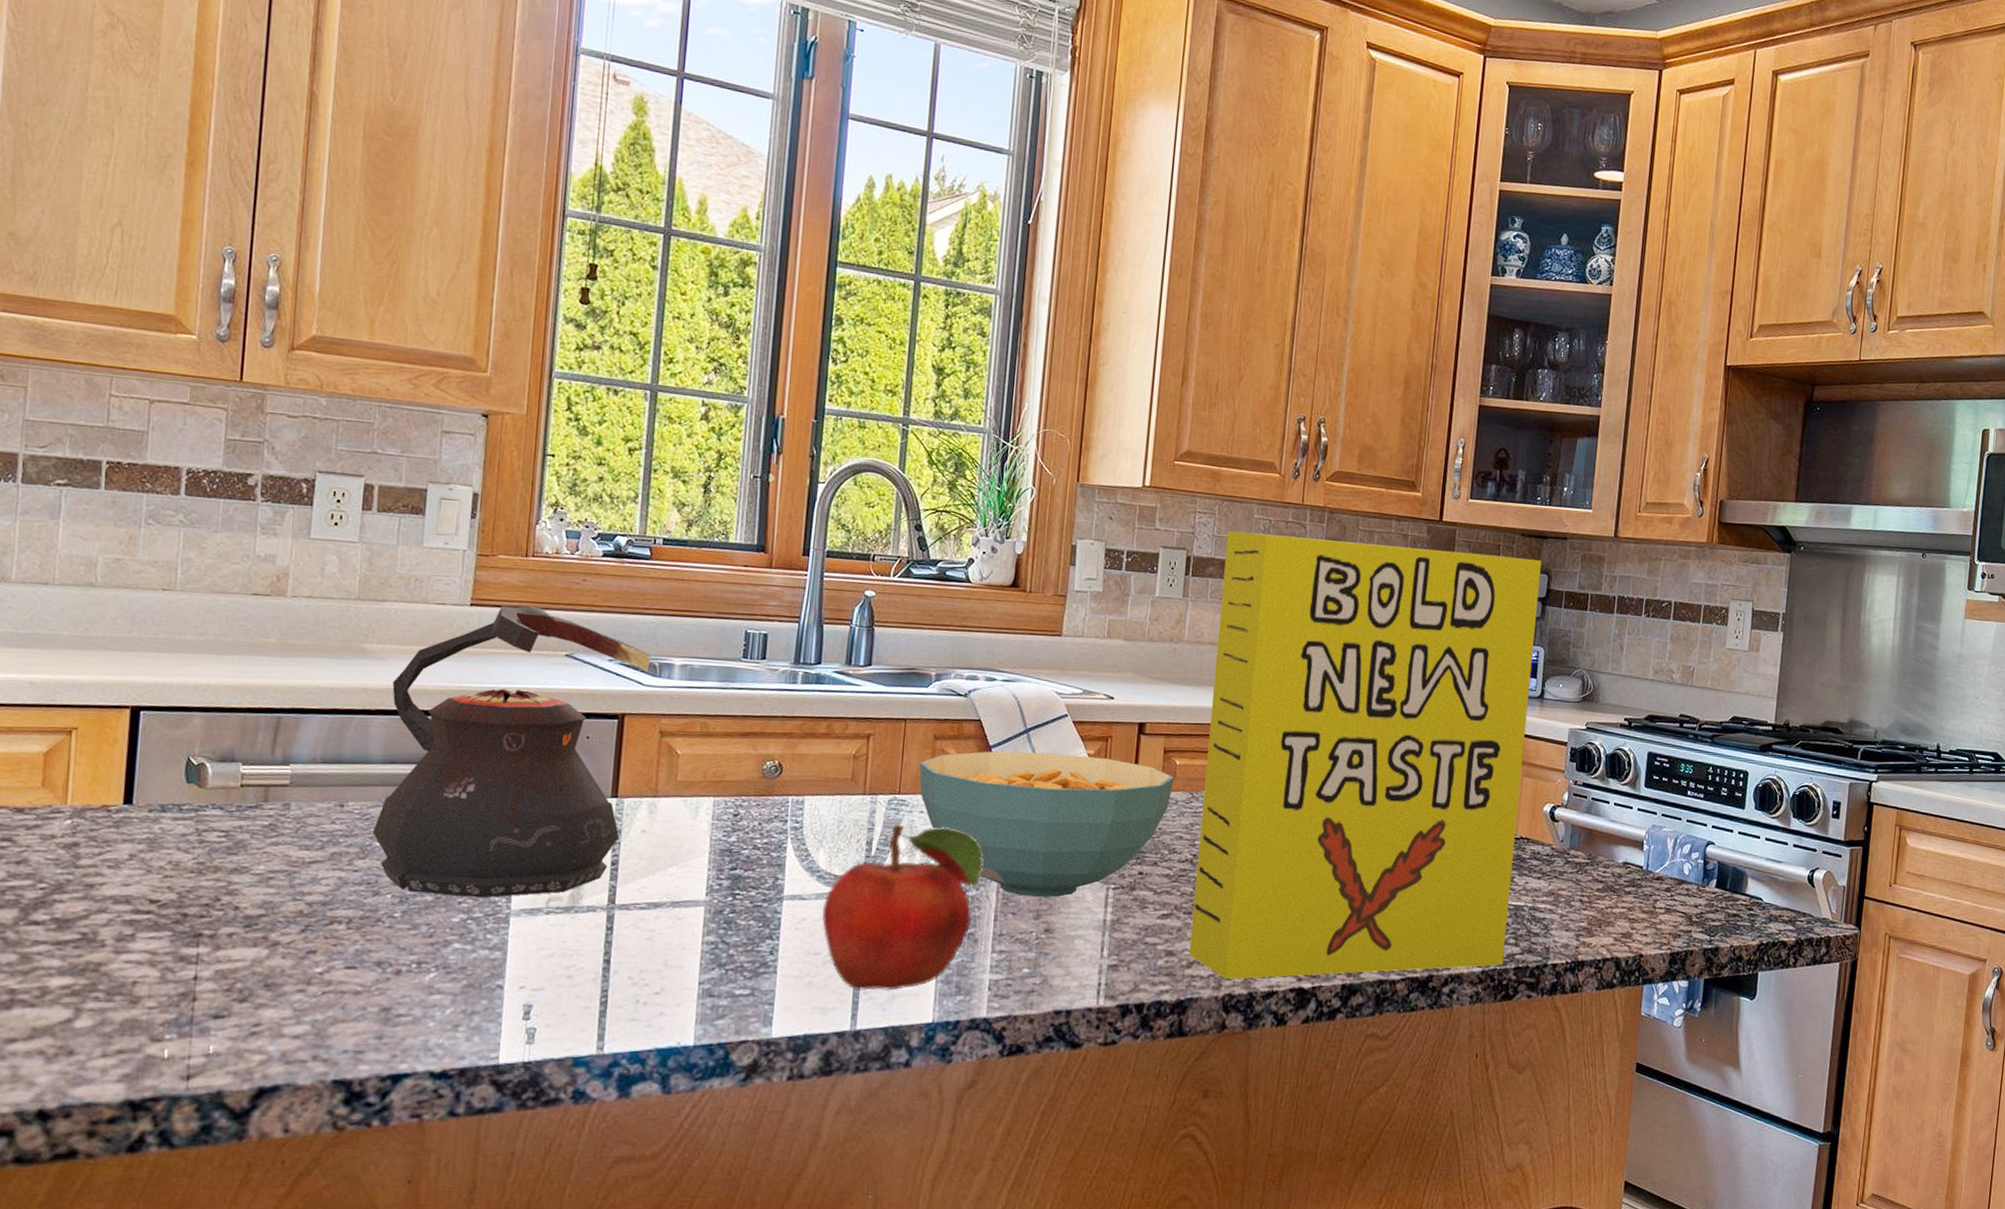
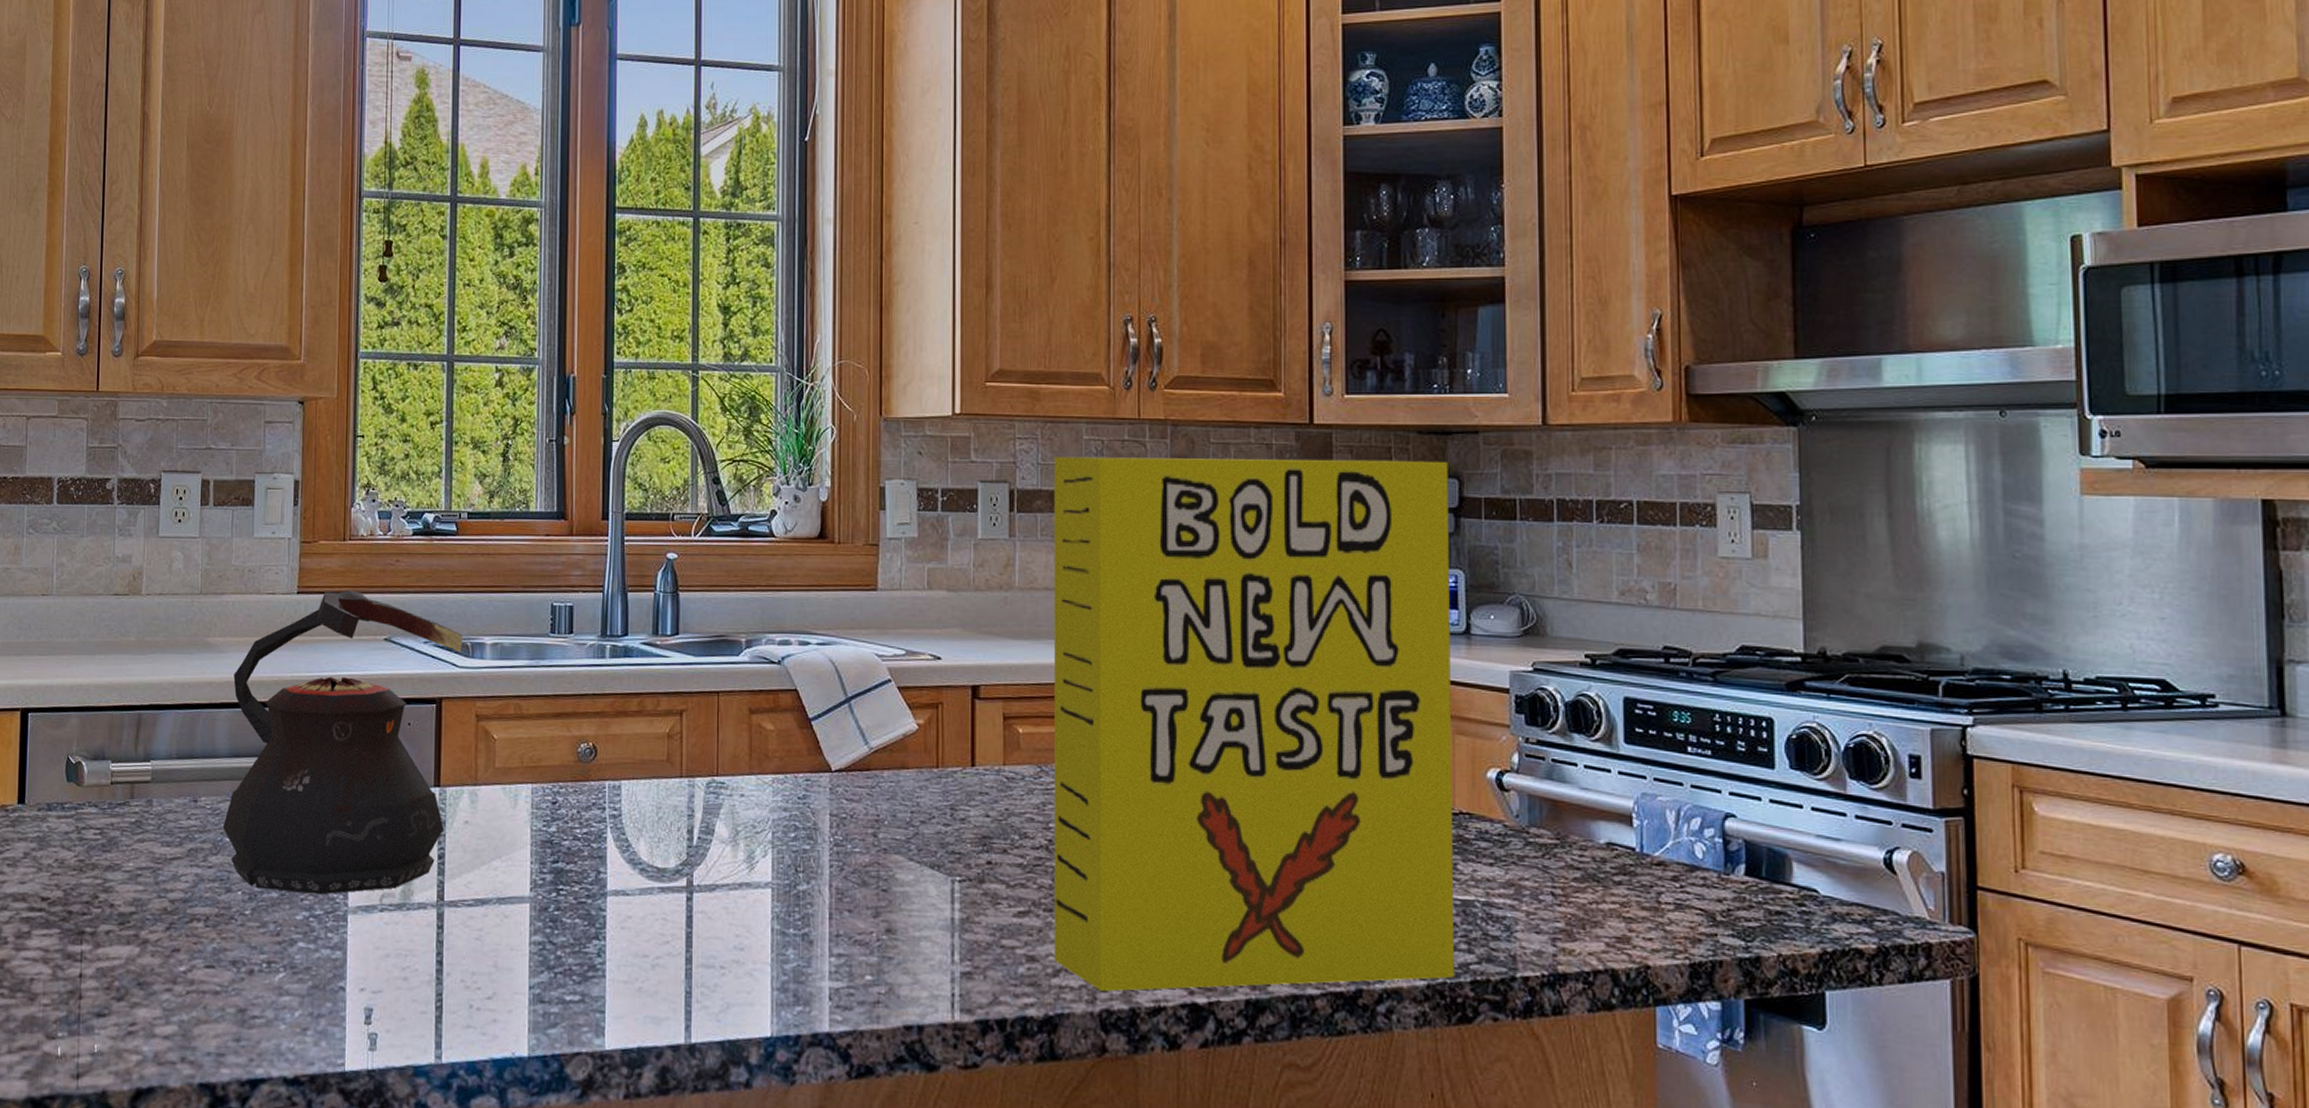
fruit: present [822,824,984,991] -> none [648,809,812,999]
cereal bowl: present [919,751,1175,898] -> none [736,724,1019,893]

